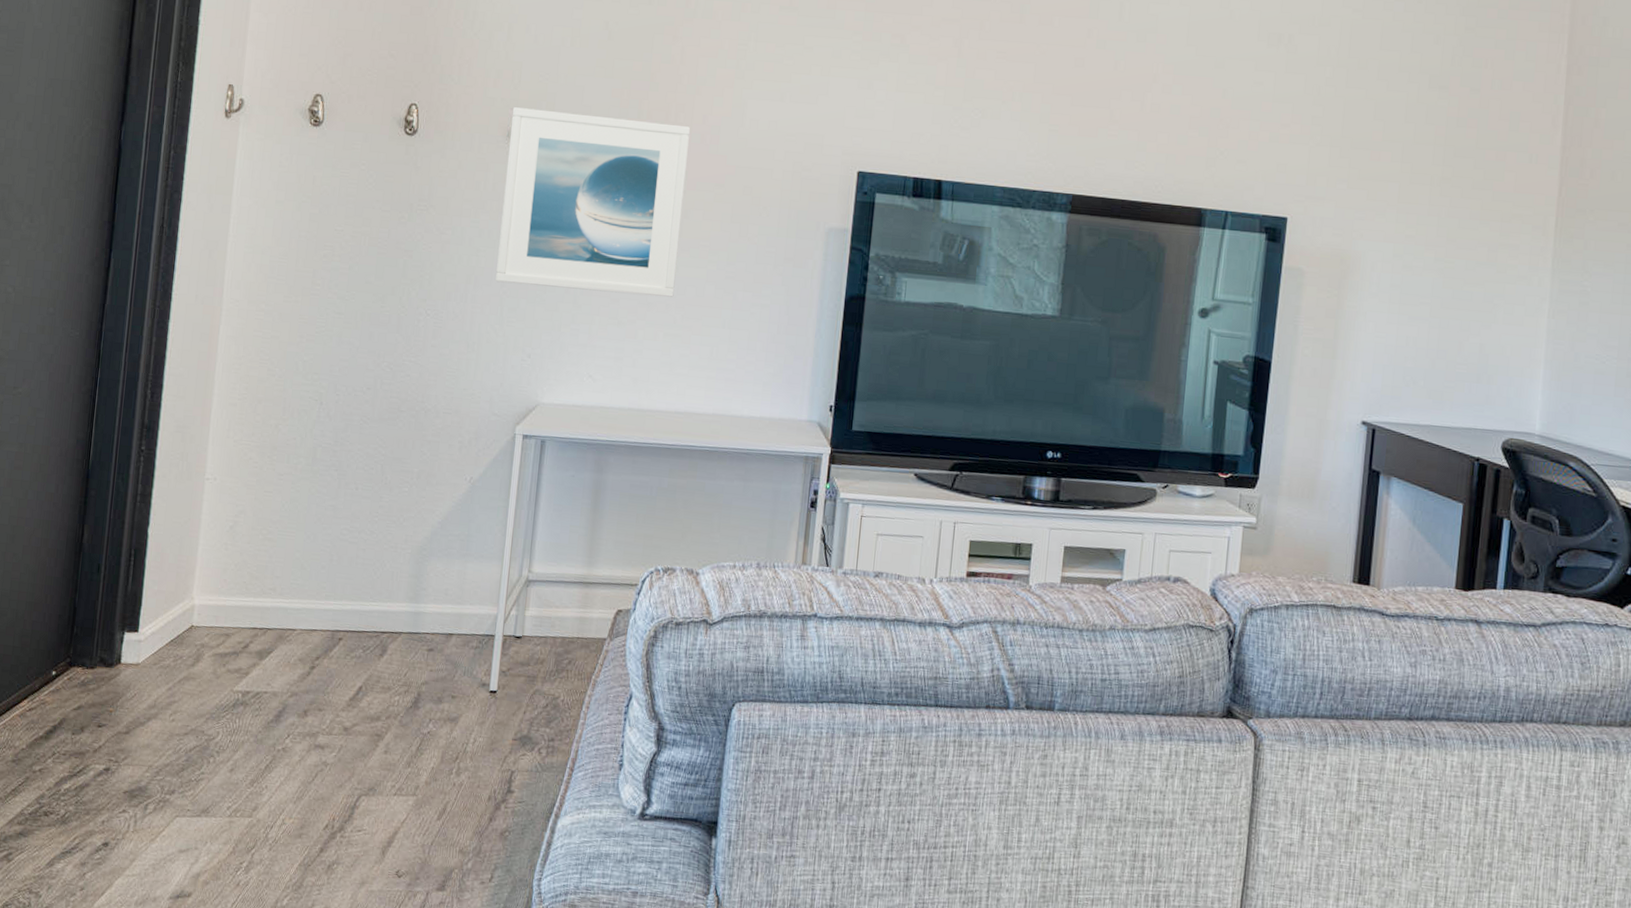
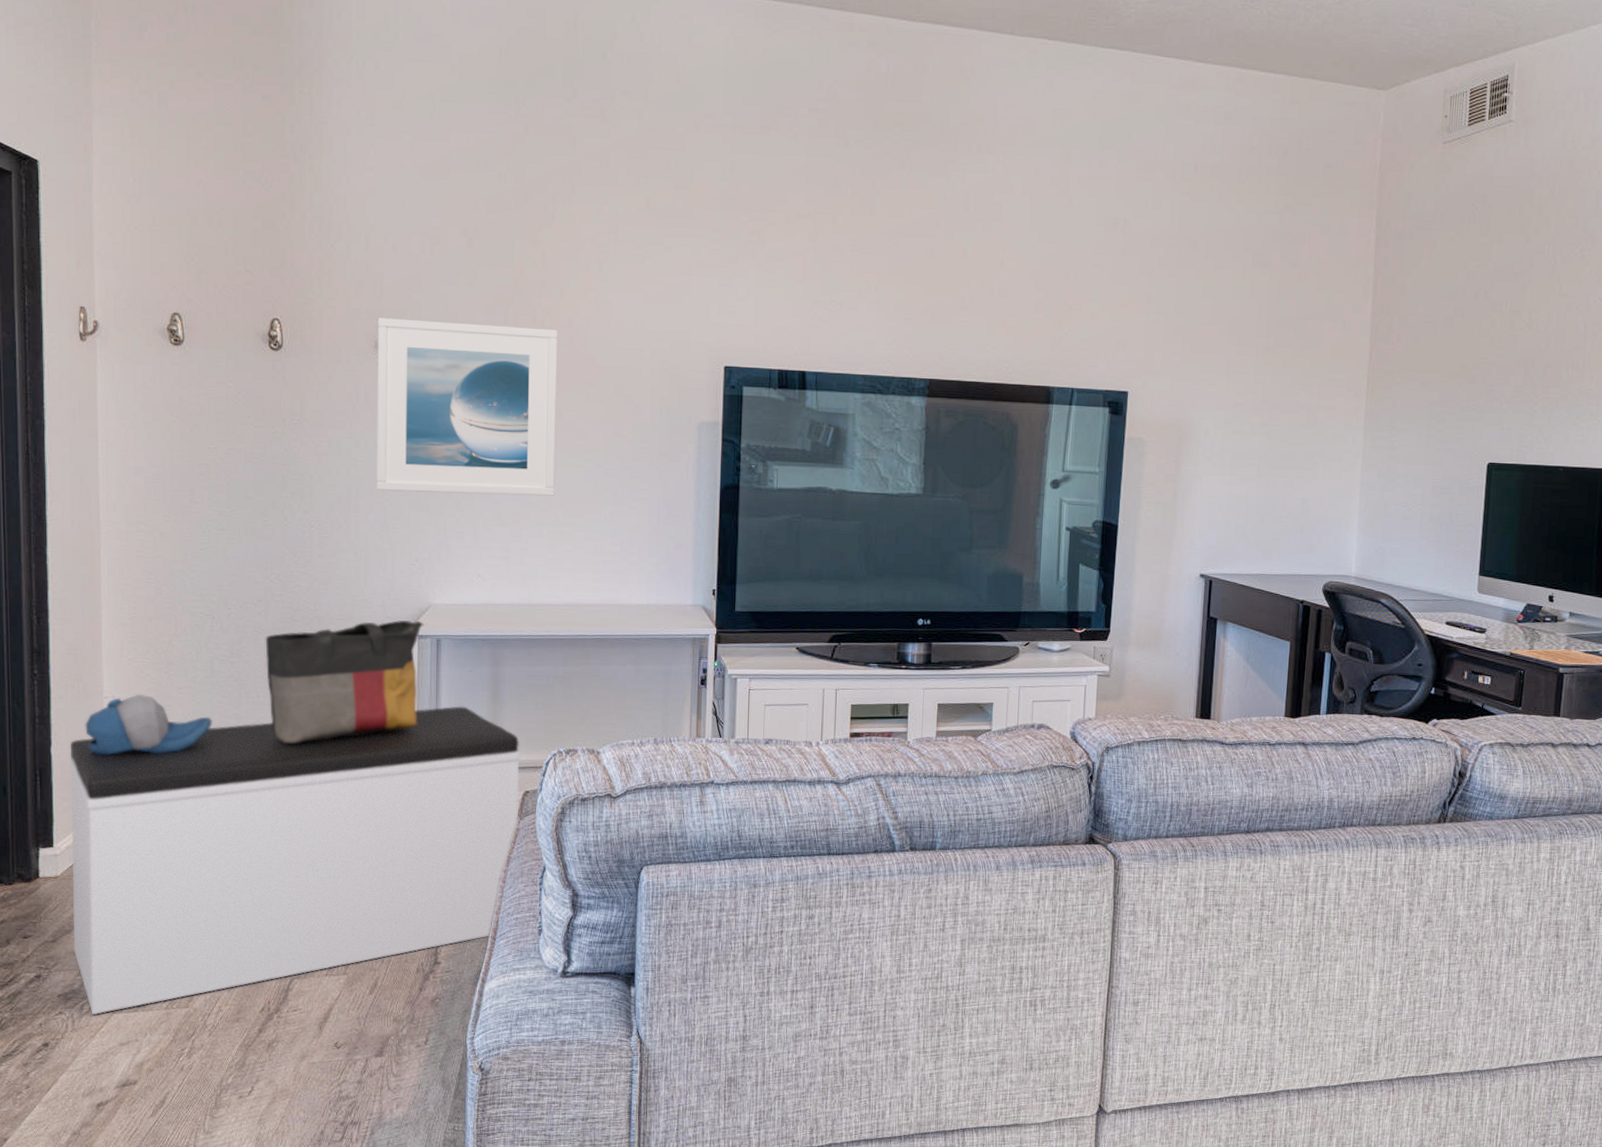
bench: none [145,512,617,816] -> present [69,706,521,1014]
baseball cap: none [184,477,309,541] -> present [85,694,212,755]
tote bag: none [367,417,530,541] -> present [265,620,424,744]

